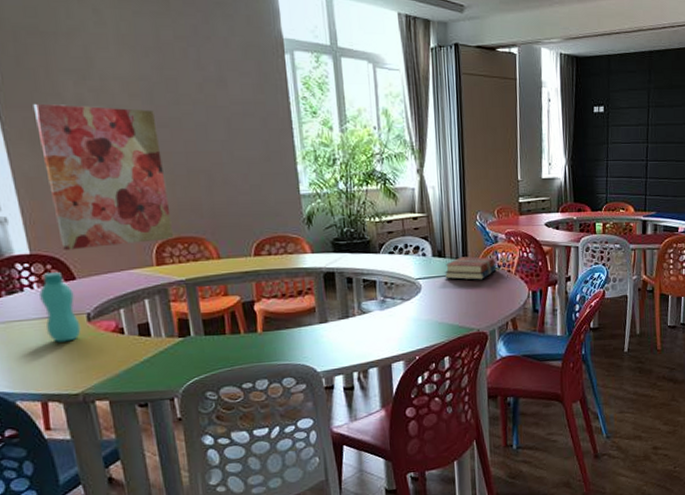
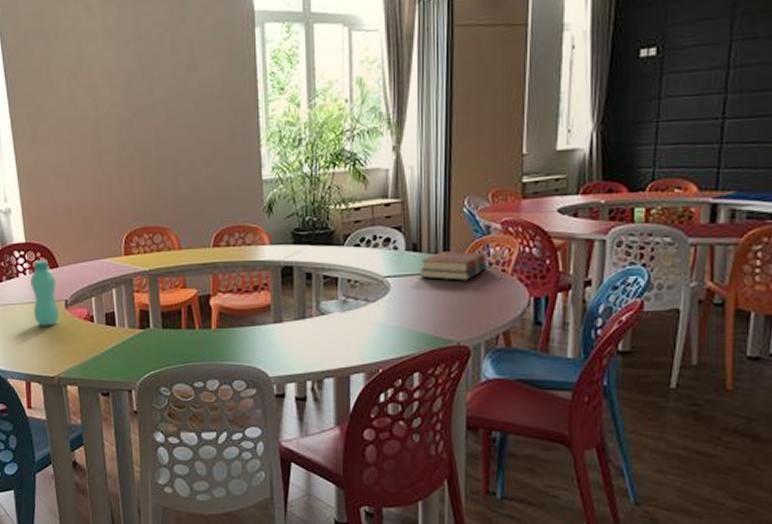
wall art: present [33,104,175,250] -> none [35,99,142,239]

